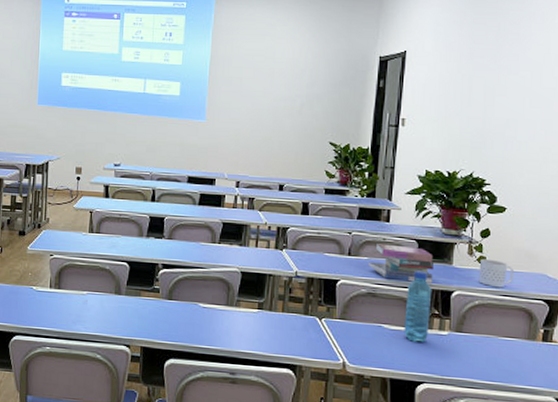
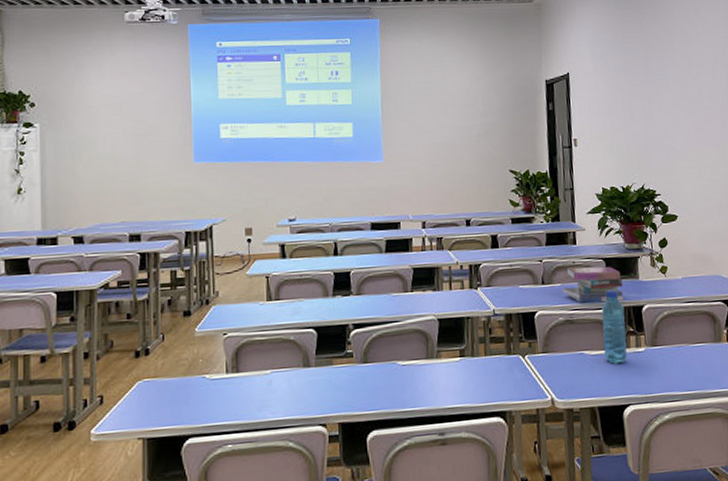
mug: present [478,258,514,288] -> none [662,267,694,296]

